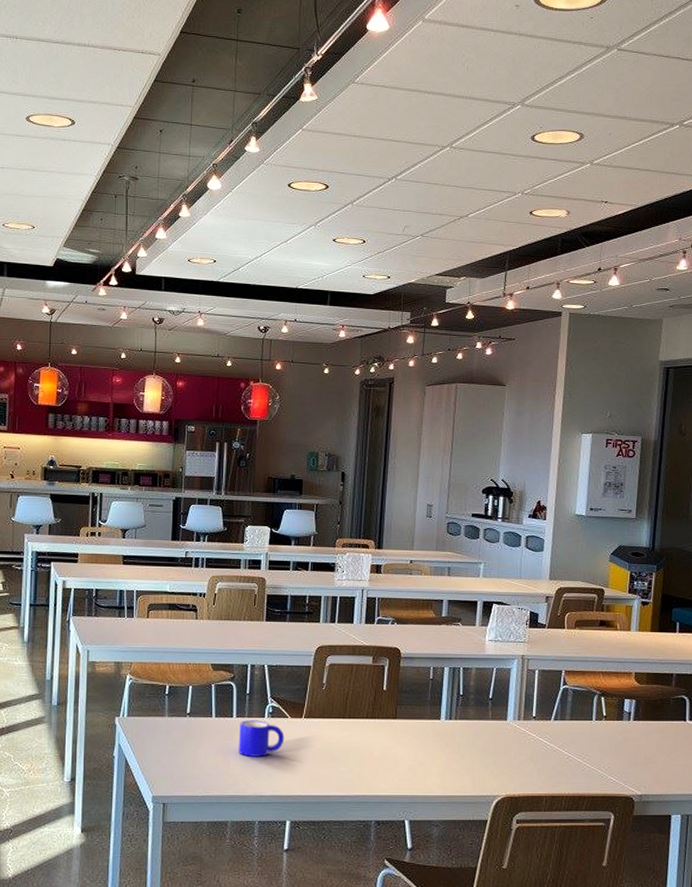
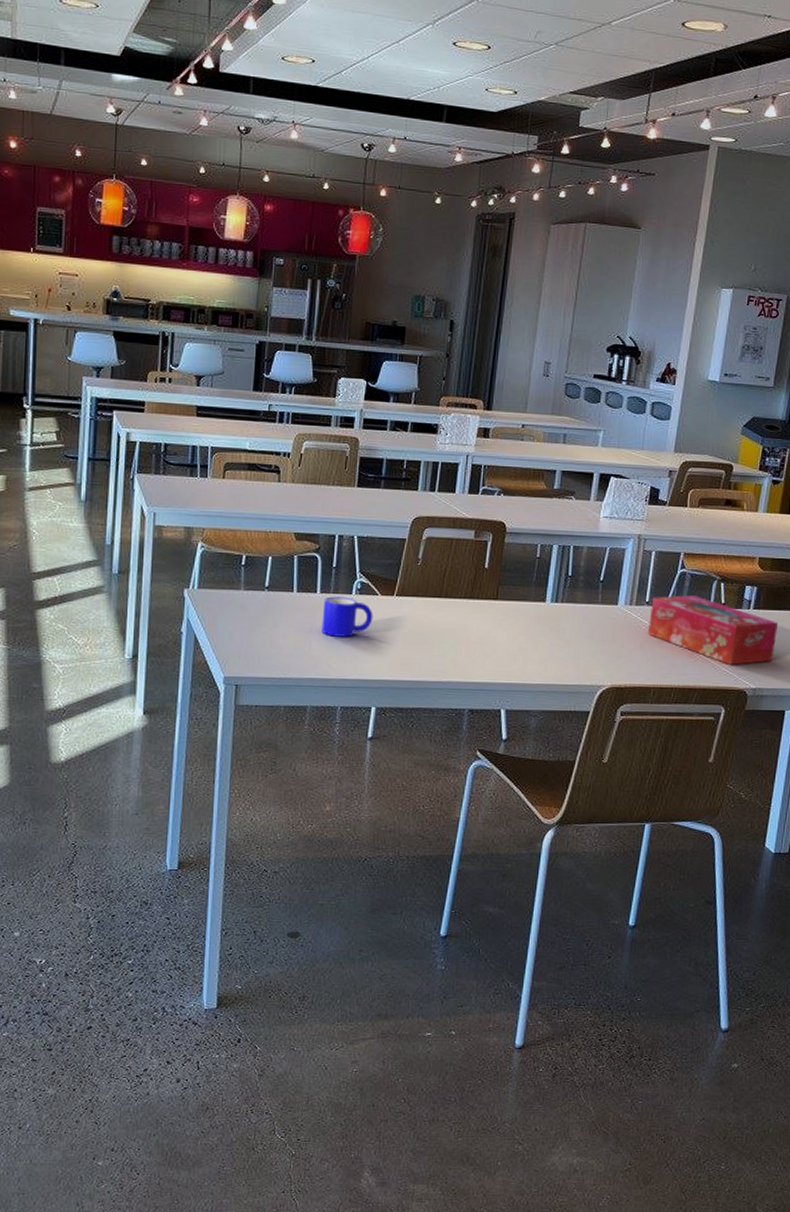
tissue box: none [537,709,658,773] -> present [648,595,779,665]

